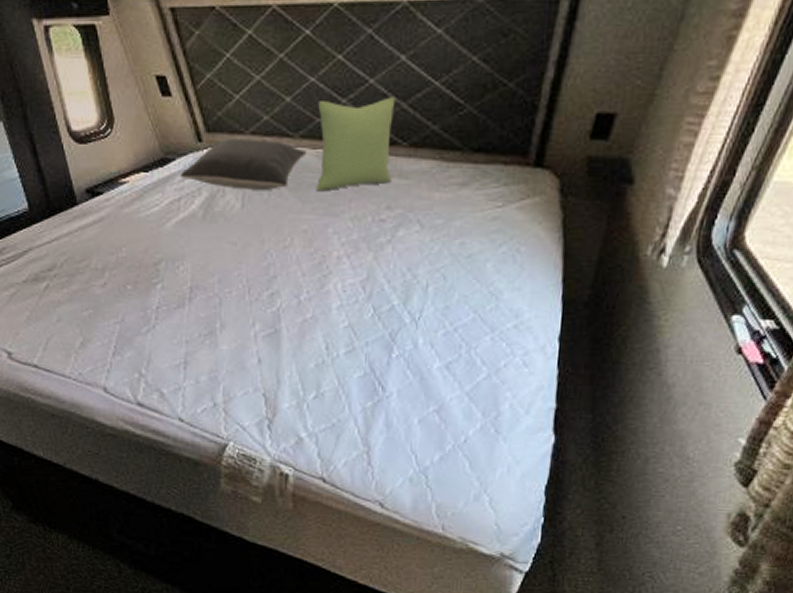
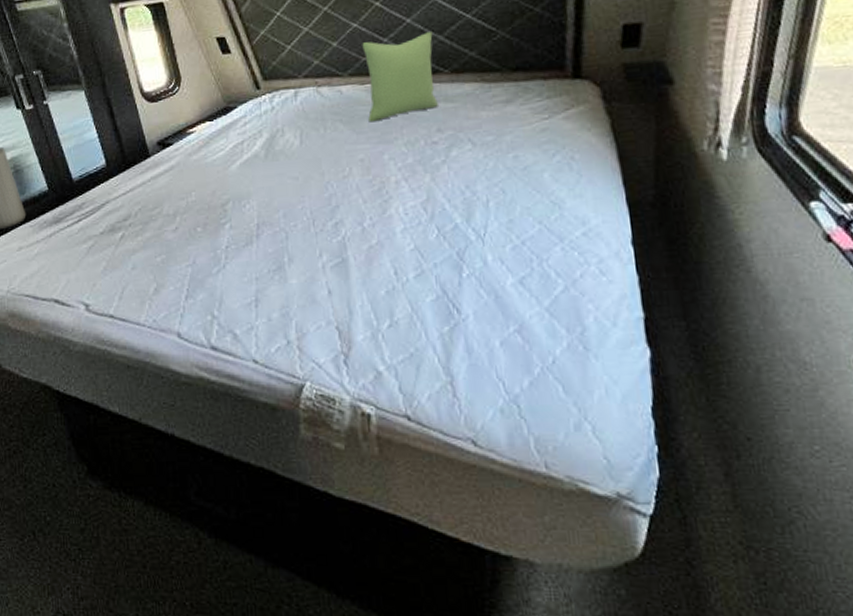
pillow: present [180,138,307,190] -> none [242,81,357,128]

